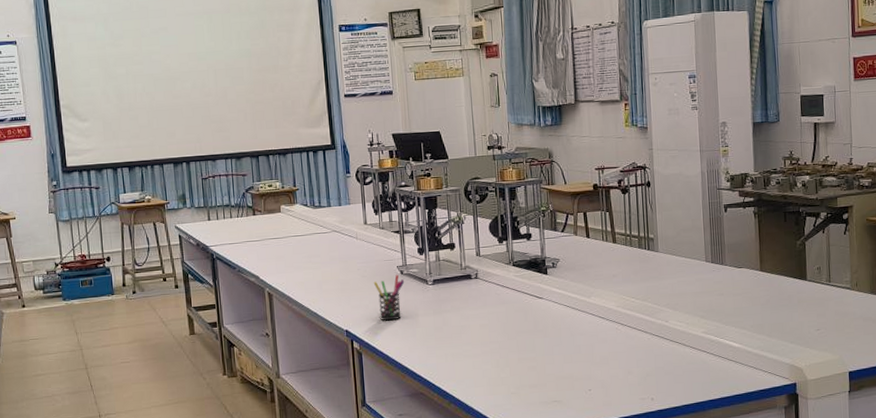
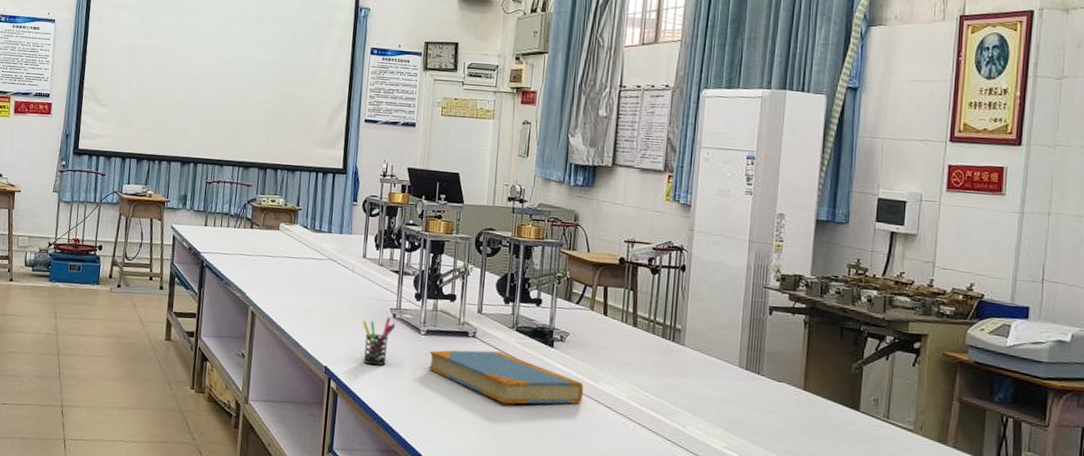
book: none [439,286,580,332] -> present [428,350,584,404]

